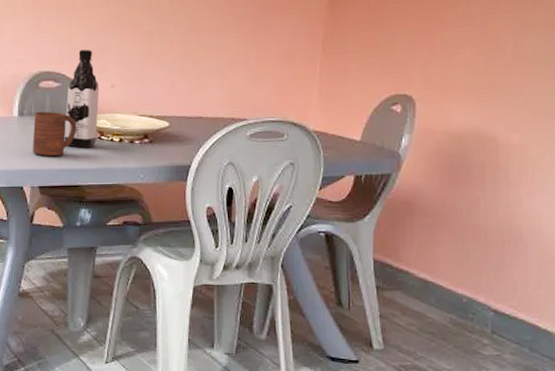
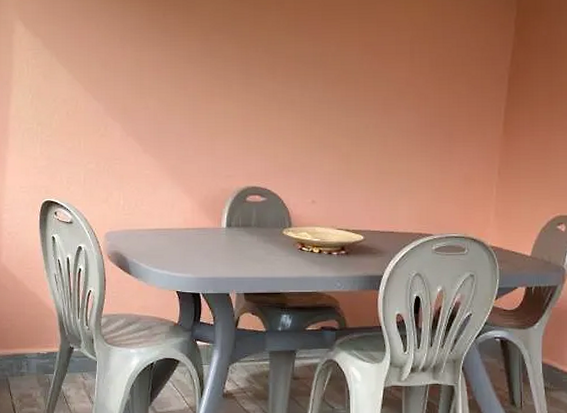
cup: present [32,112,77,156] -> none [239,224,281,265]
water bottle: present [64,50,100,148] -> none [268,168,302,258]

